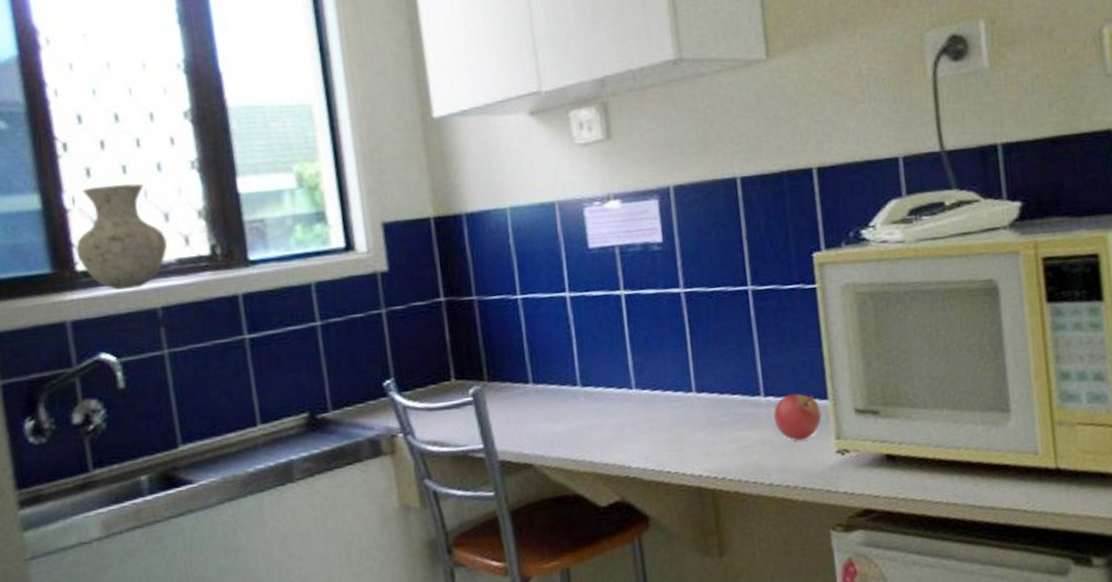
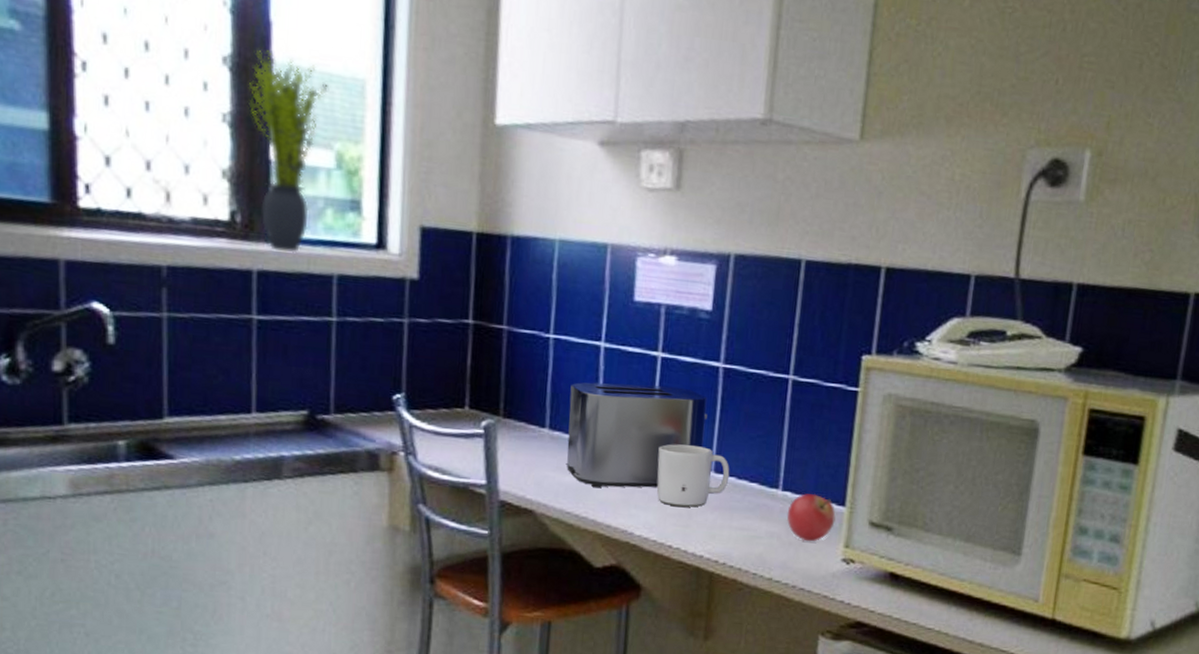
vase: present [76,183,167,290] -> none [81,118,183,240]
potted plant: none [210,98,282,272] -> present [248,49,329,254]
toaster: none [545,319,680,431] -> present [566,382,708,488]
mug: none [639,370,712,433] -> present [656,444,730,508]

